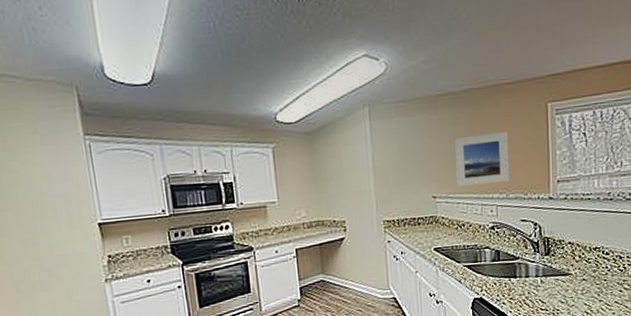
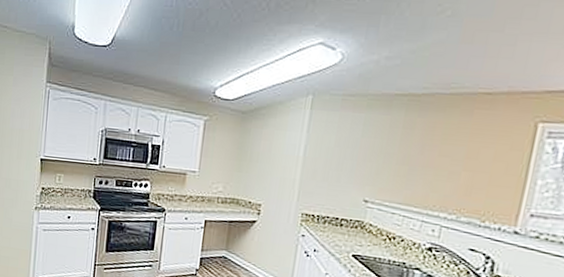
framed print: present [454,132,510,186] -> none [396,143,476,203]

